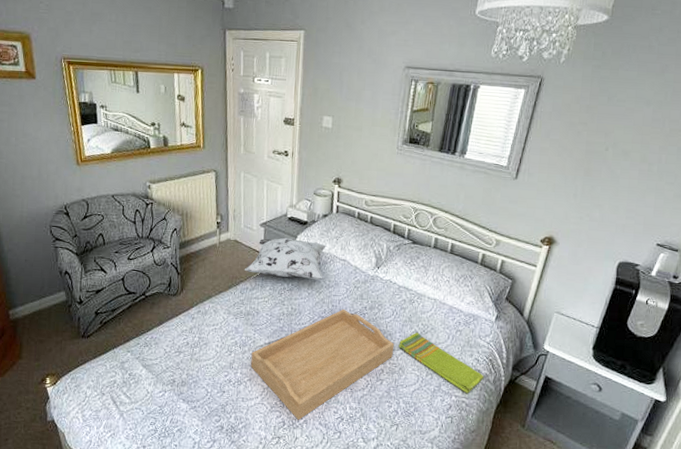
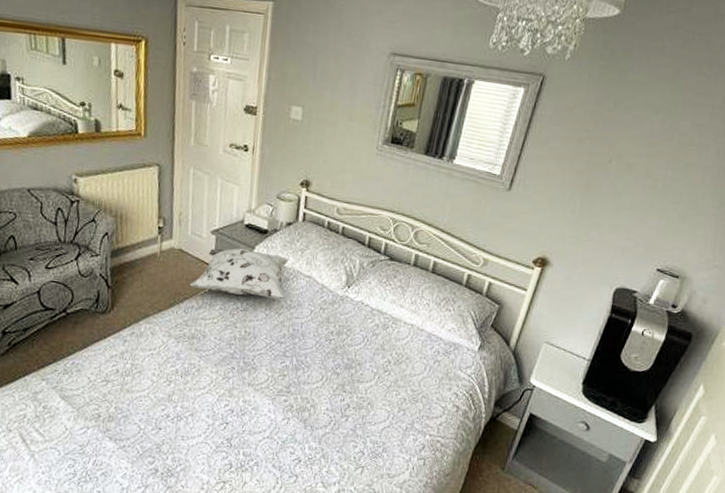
serving tray: present [250,308,395,420] -> none [193,333,364,462]
dish towel: present [399,332,484,394] -> none [368,361,463,433]

